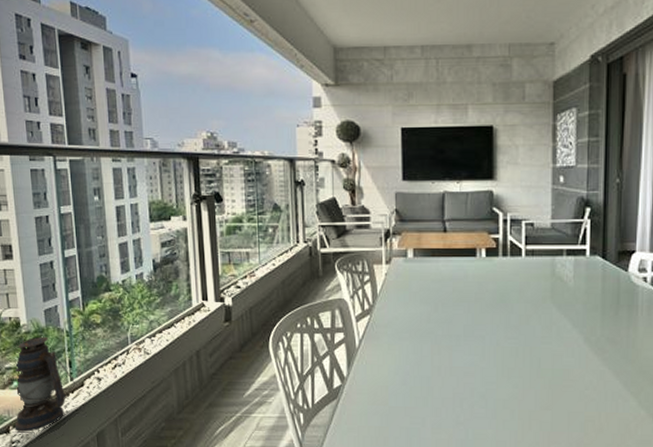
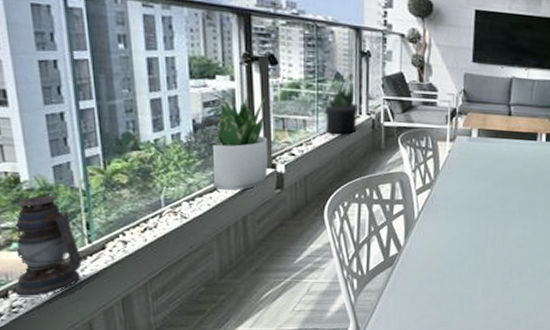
planter: none [169,233,218,326] -> present [211,95,269,191]
planter: none [263,213,296,265] -> present [323,83,359,135]

